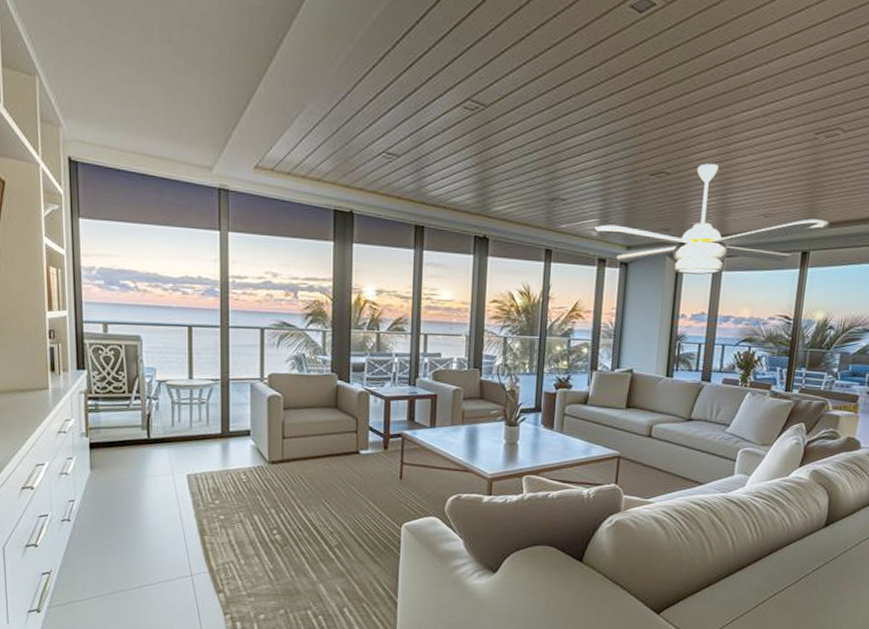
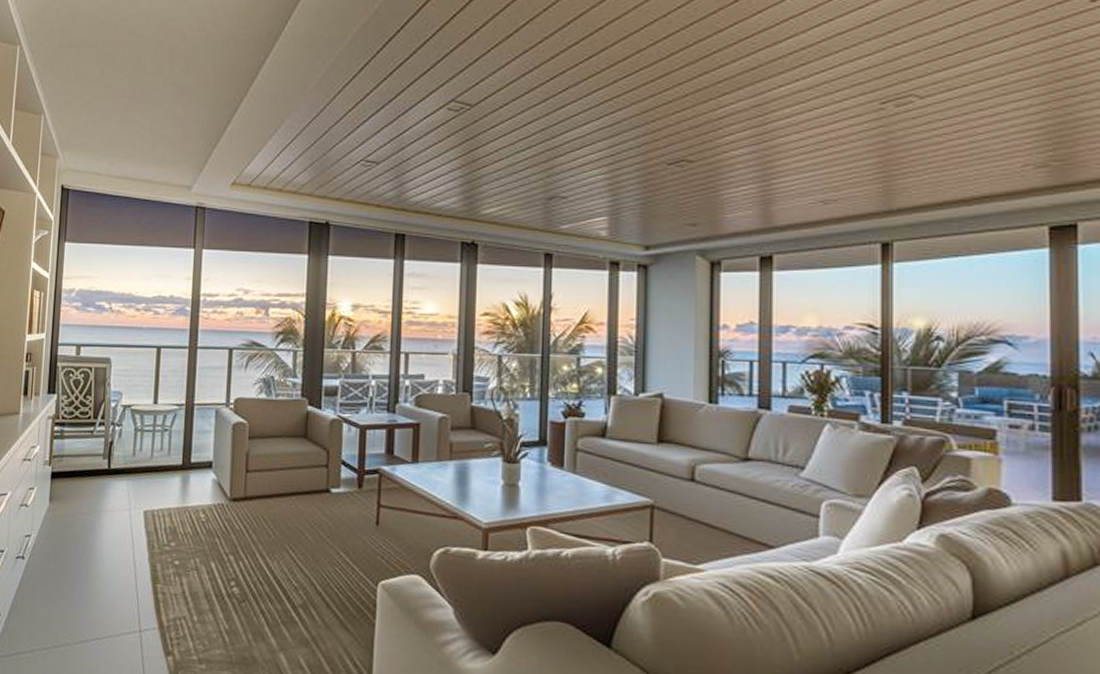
ceiling fan: present [594,163,830,275] -> none [603,147,916,276]

